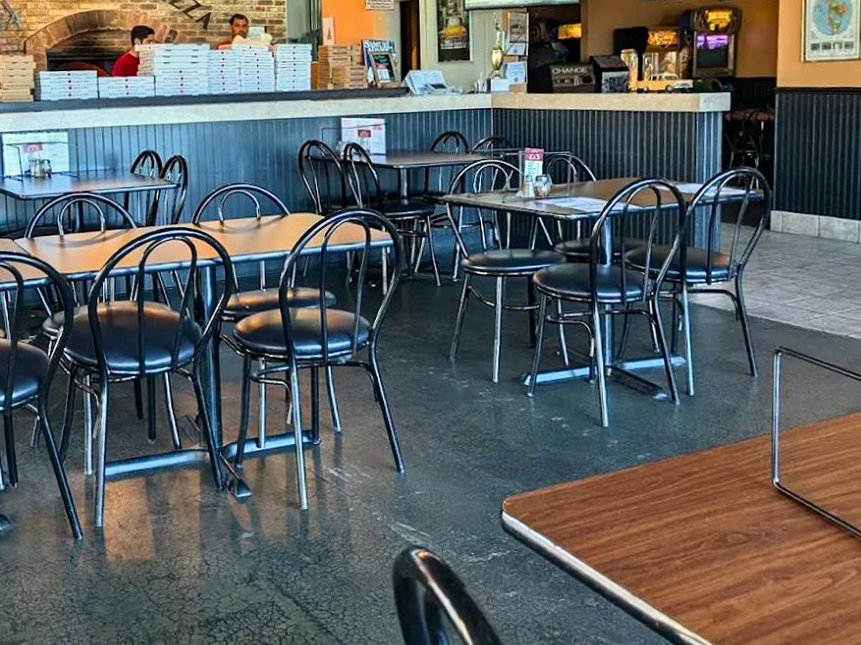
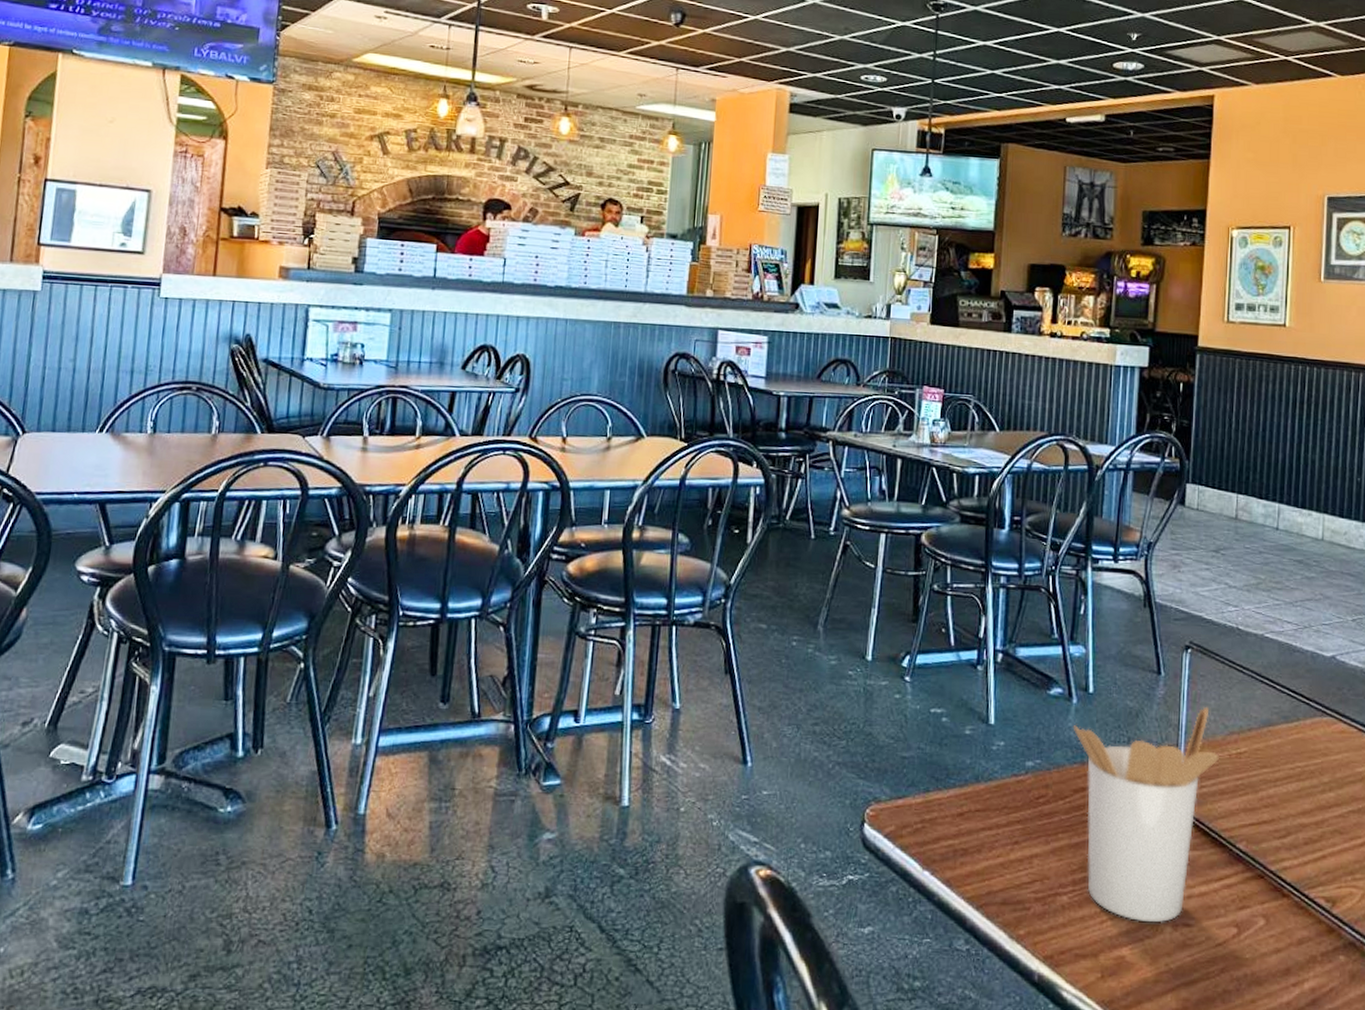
utensil holder: none [677,399,810,578] -> present [1073,706,1219,923]

